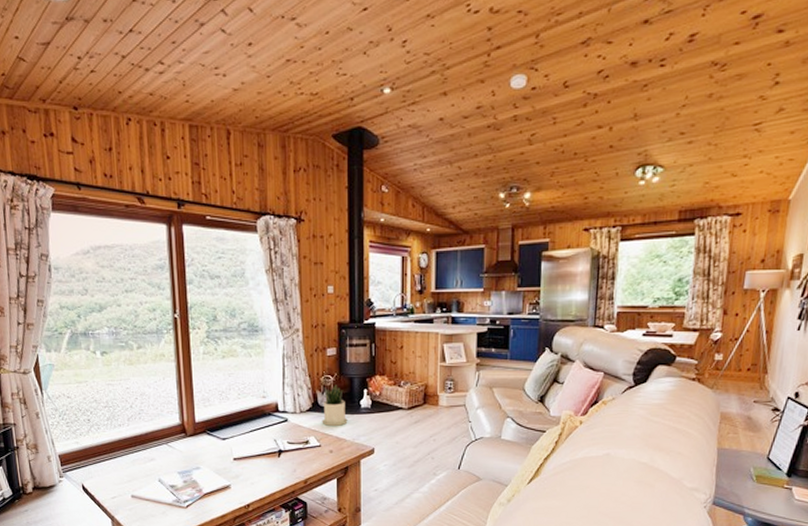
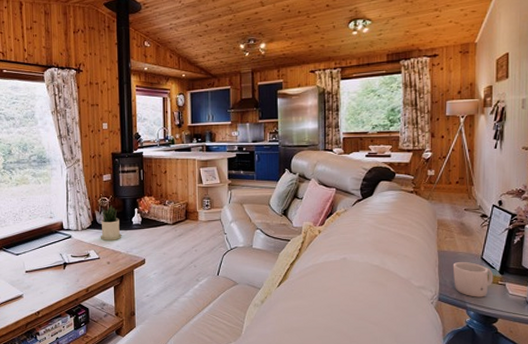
mug: none [732,462,780,502] -> present [452,262,494,297]

